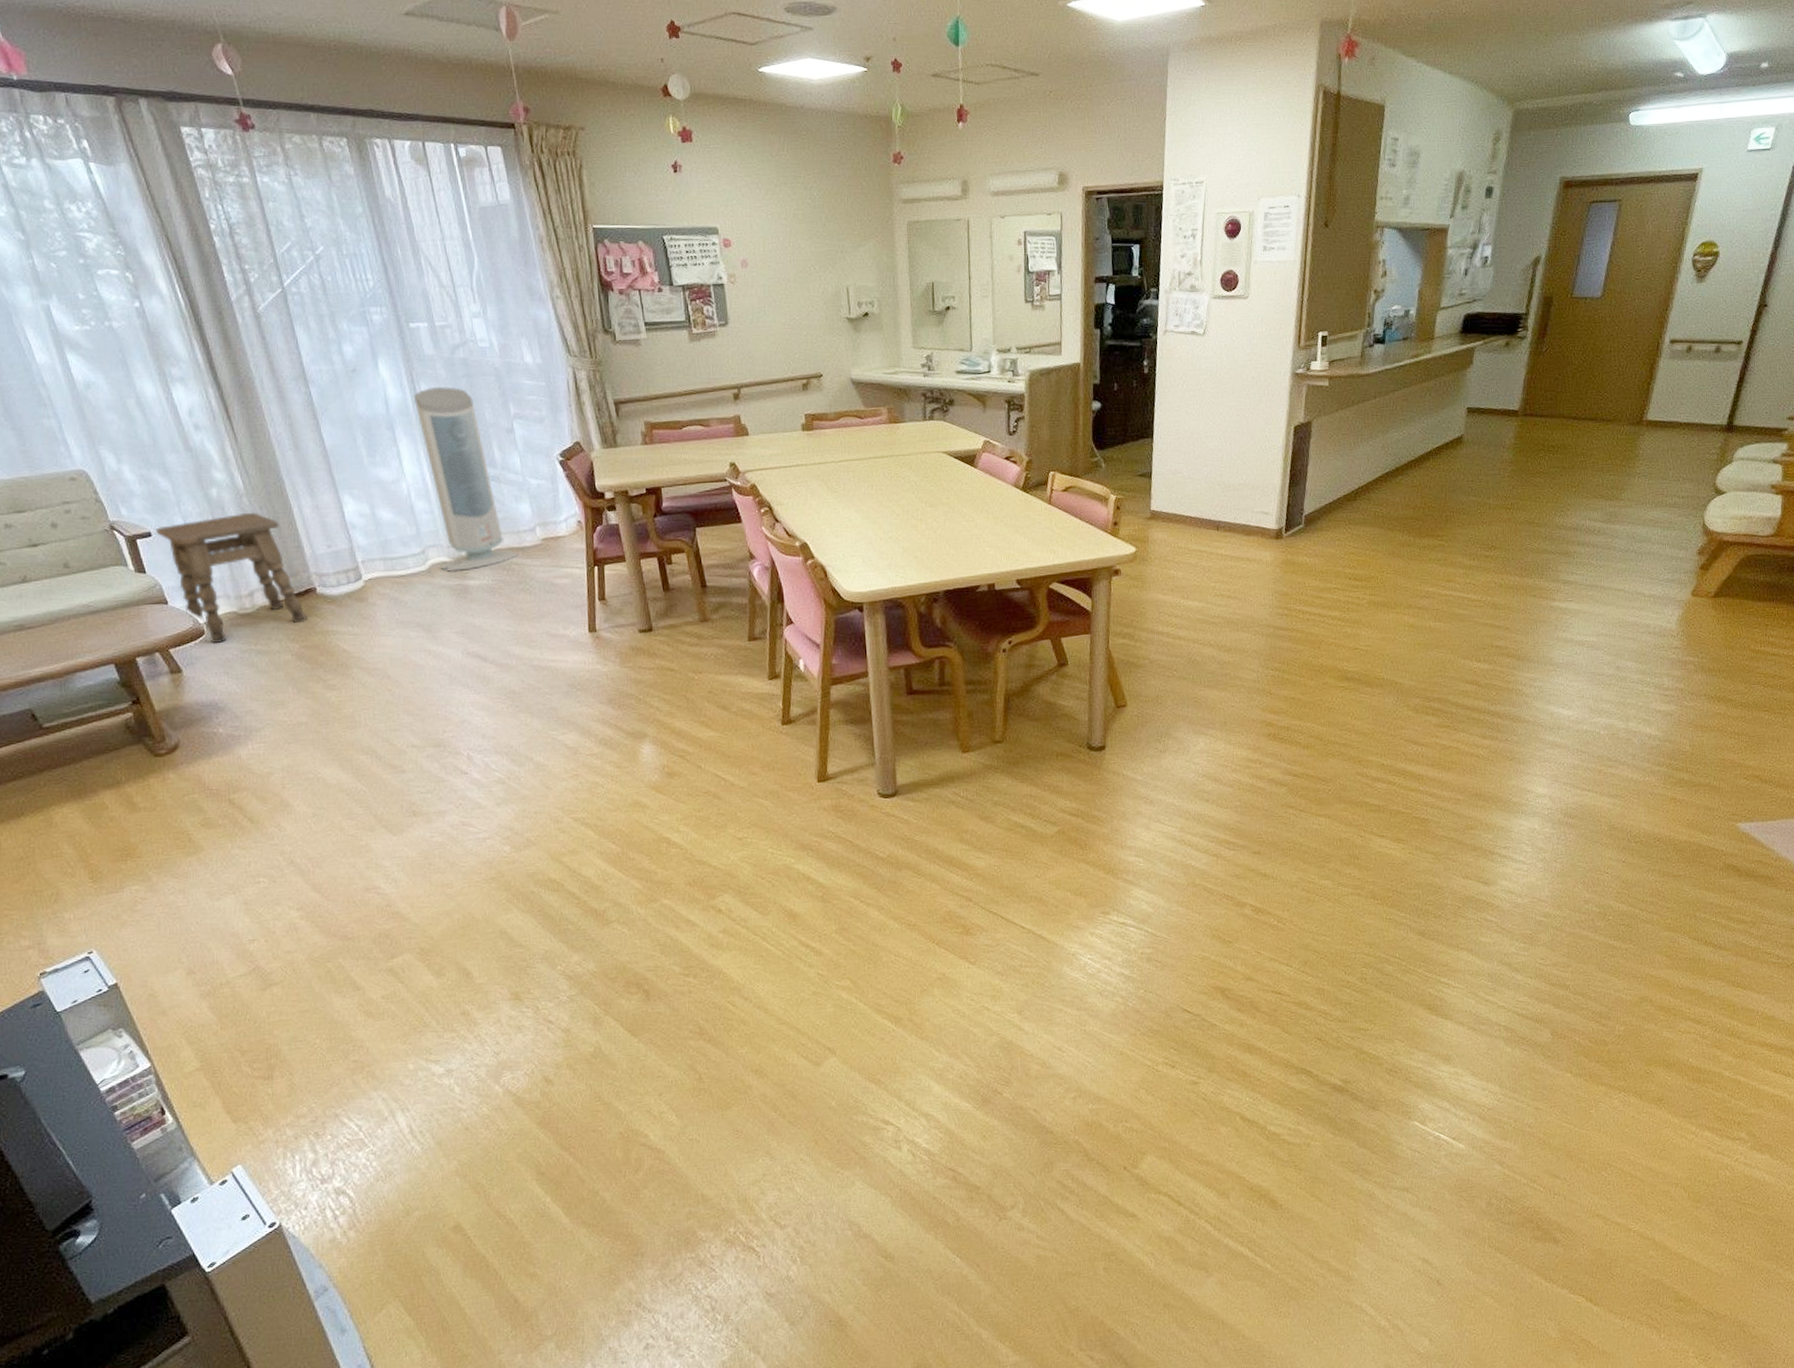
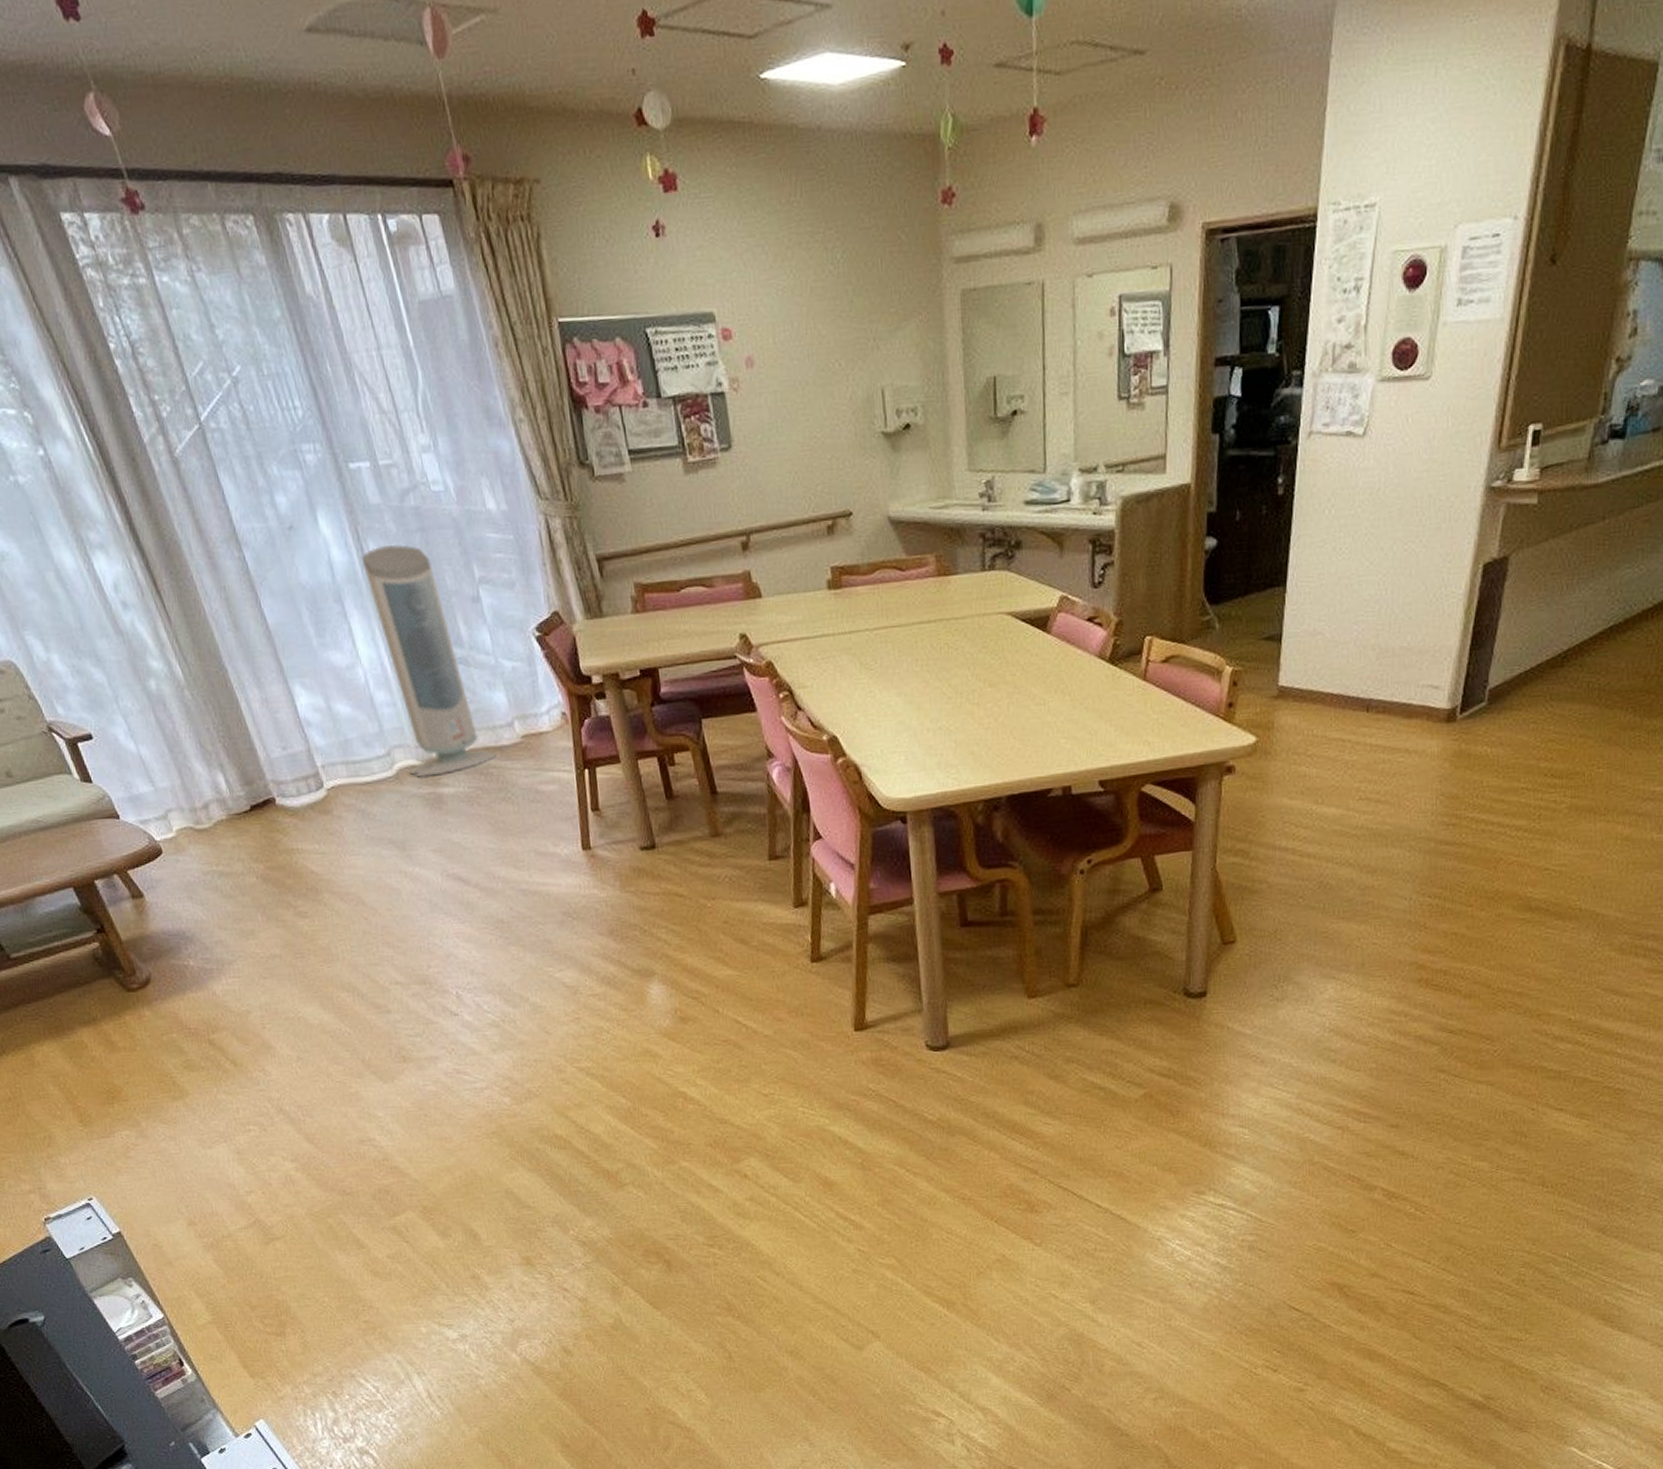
side table: present [156,512,307,643] -> none [96,708,269,863]

